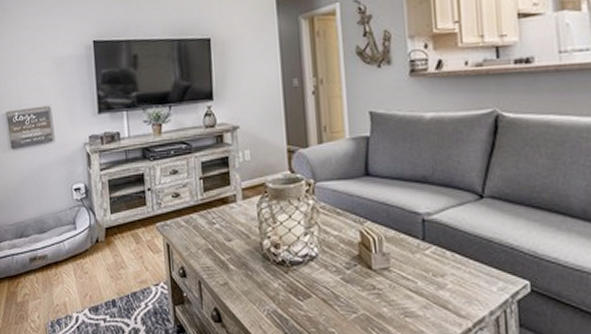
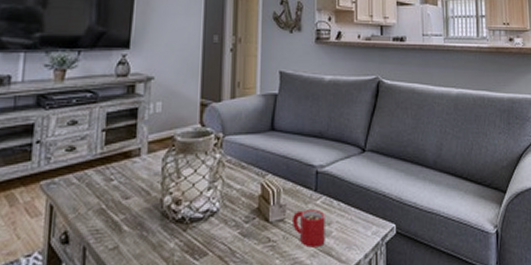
mug: none [399,259,439,299] -> present [293,209,325,248]

